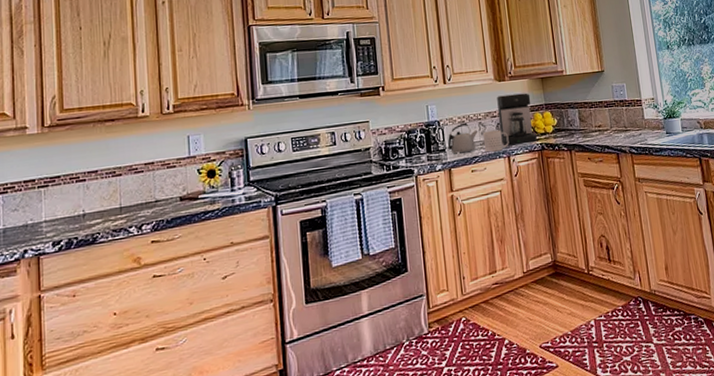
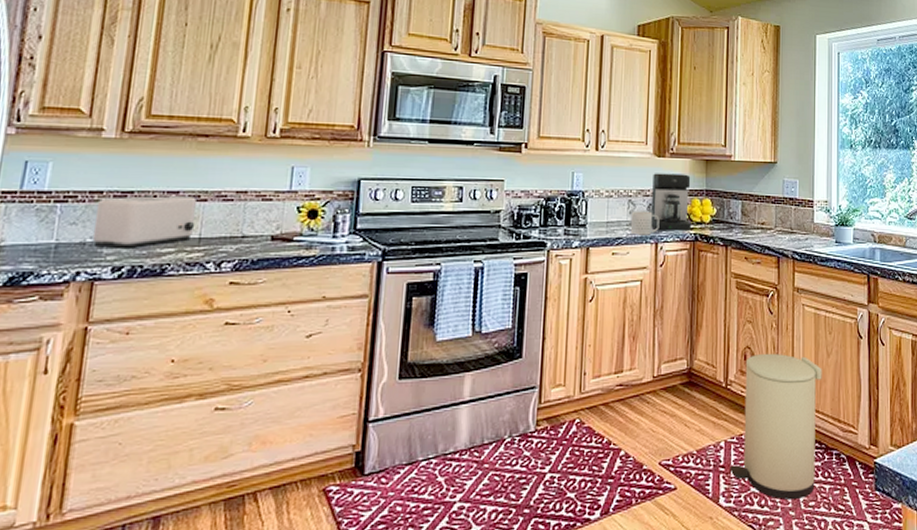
toaster: none [31,173,115,227] -> present [92,194,197,248]
kettle: present [447,122,479,154] -> none [589,197,627,232]
pedal bin: none [602,237,679,364] -> present [730,353,822,500]

